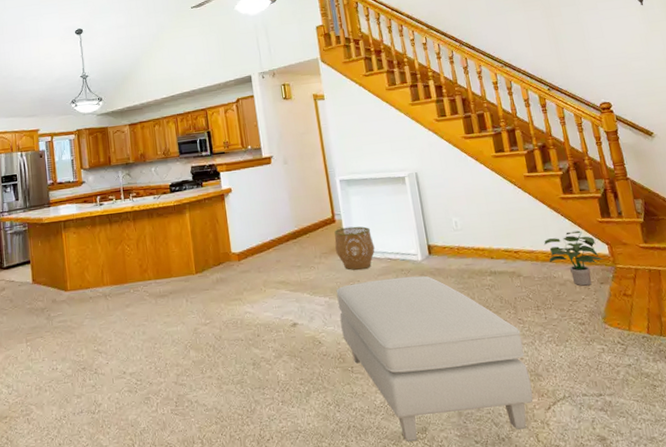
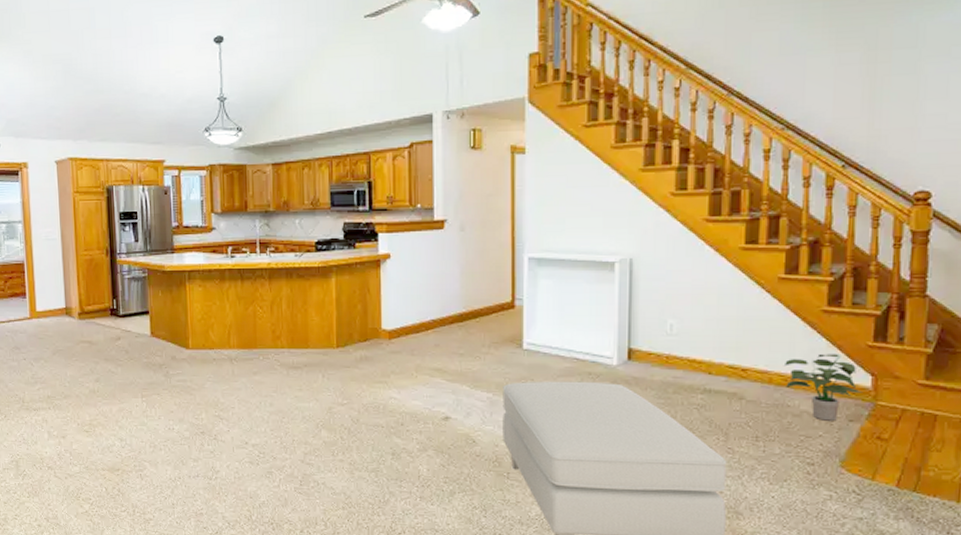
basket: present [334,226,375,270] -> none [510,314,560,367]

